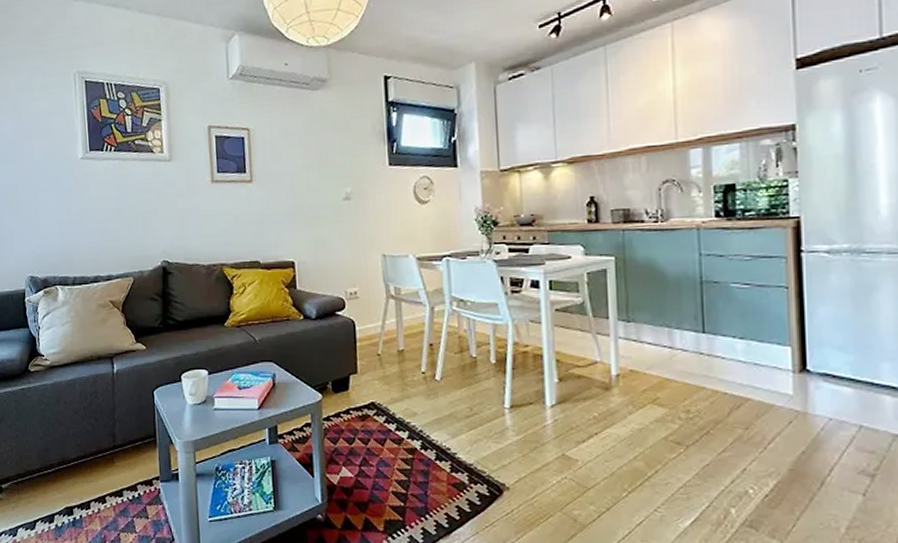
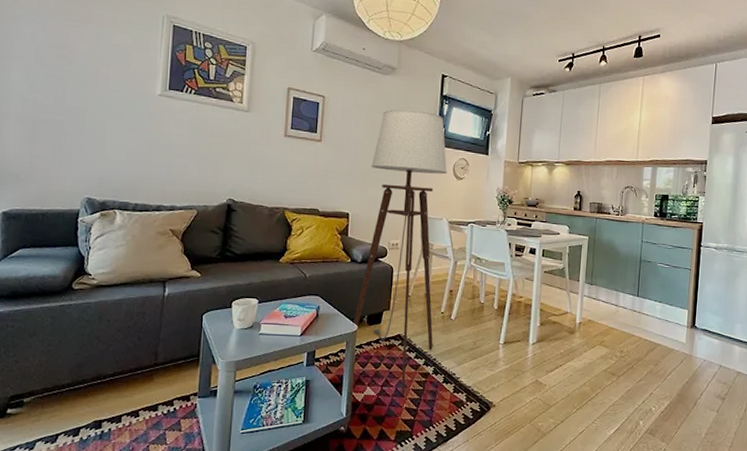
floor lamp: none [312,125,417,475] -> present [352,109,448,394]

